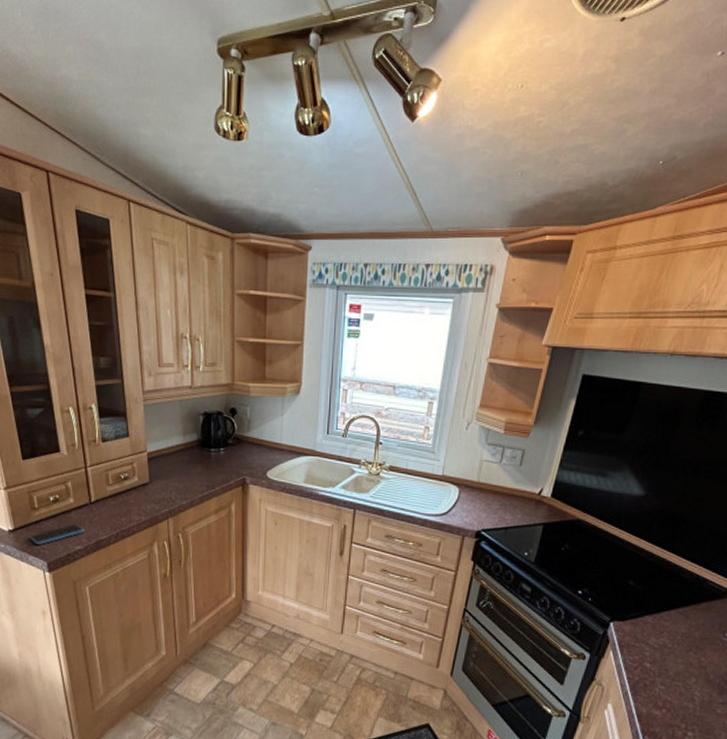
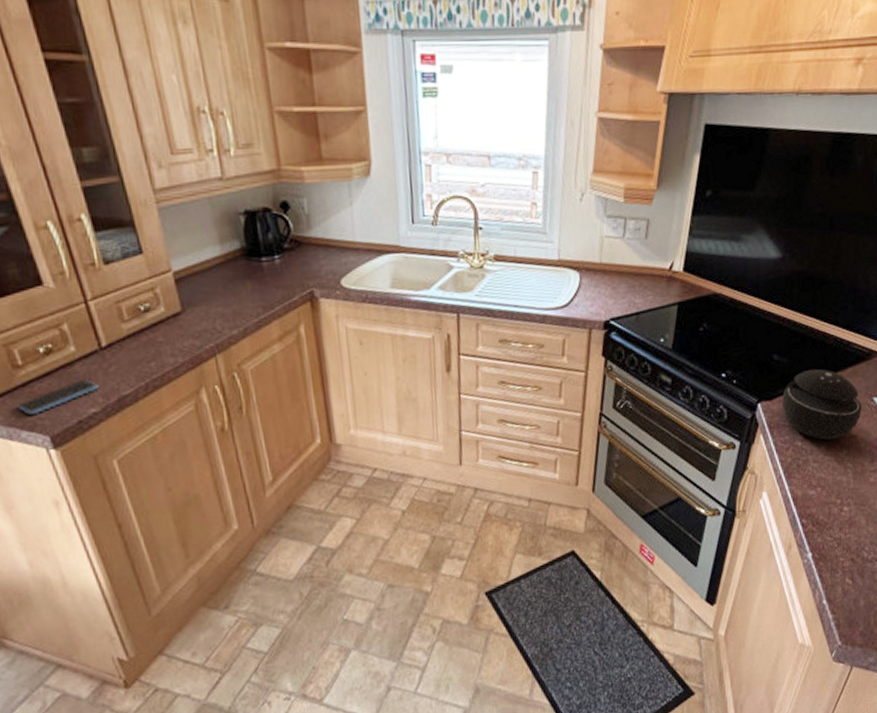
speaker: none [634,598,714,667] -> present [782,368,862,440]

